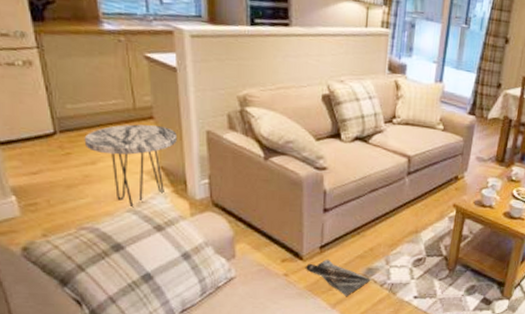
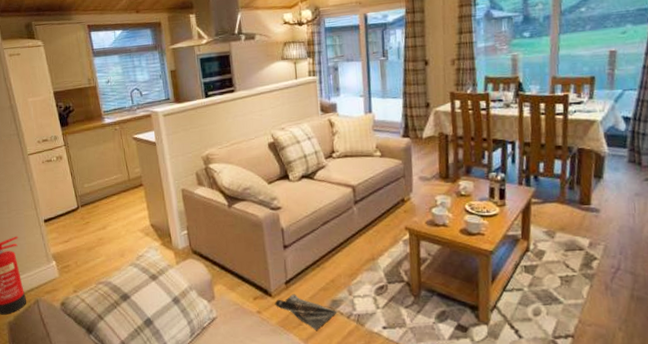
side table: present [84,124,177,208] -> none [97,191,161,262]

